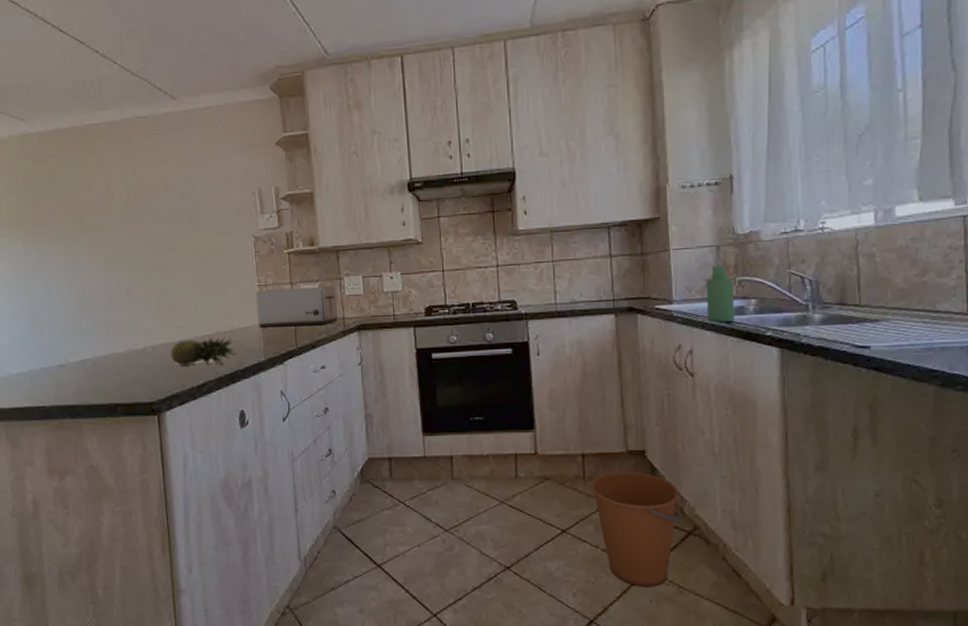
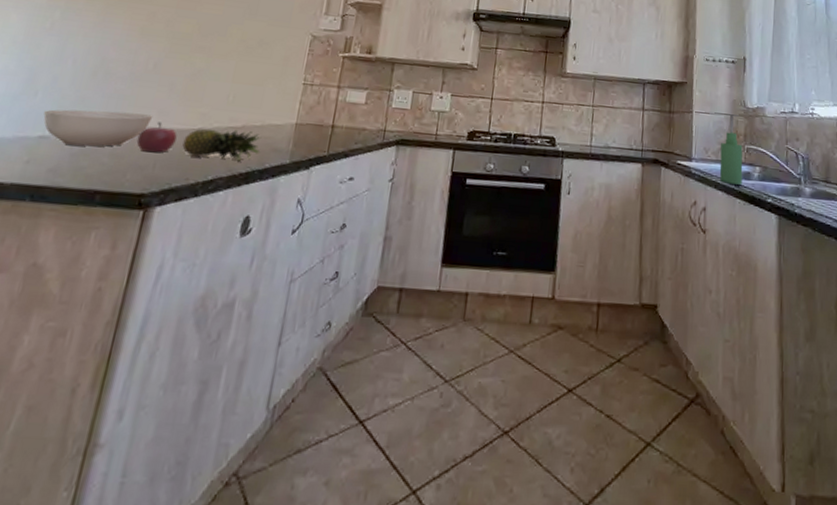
bowl: none [54,335,140,370] -> present [43,109,154,147]
fruit: none [133,340,165,367] -> present [136,122,178,153]
toaster: present [255,286,338,328] -> none [292,89,384,135]
bucket: present [590,471,681,587] -> none [602,325,685,464]

